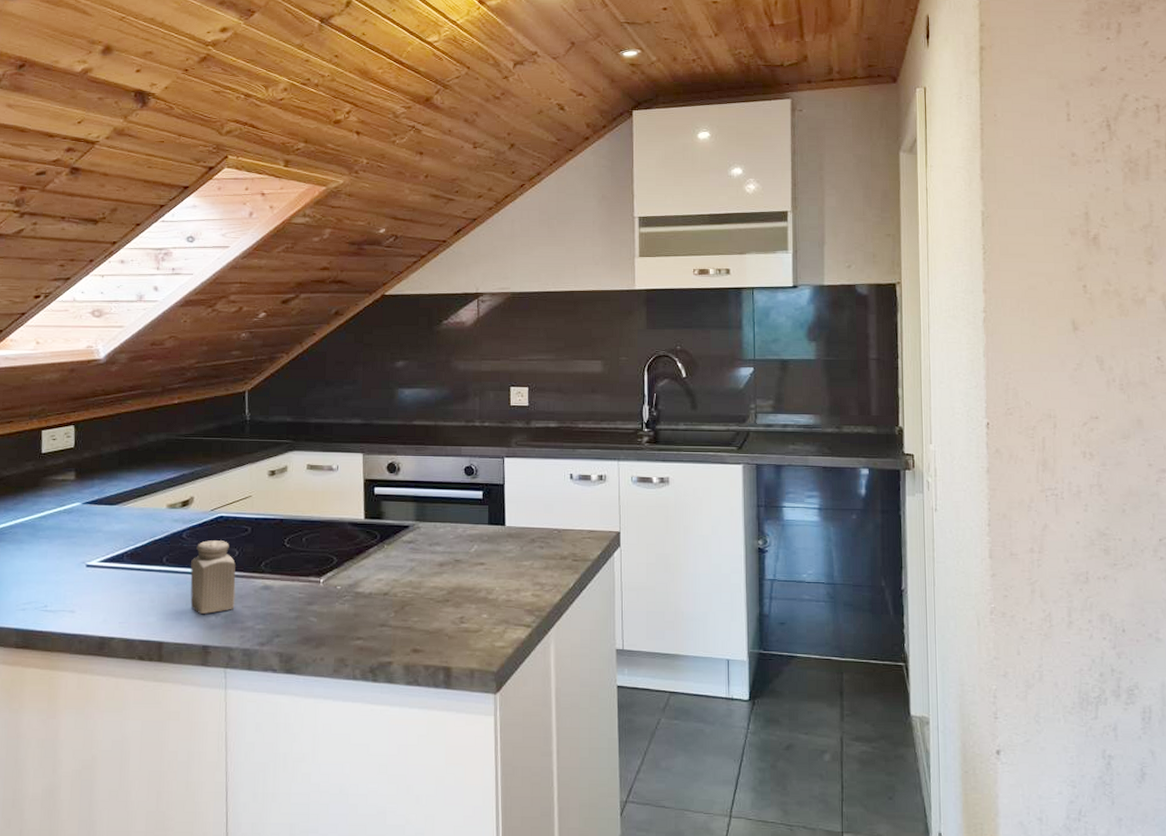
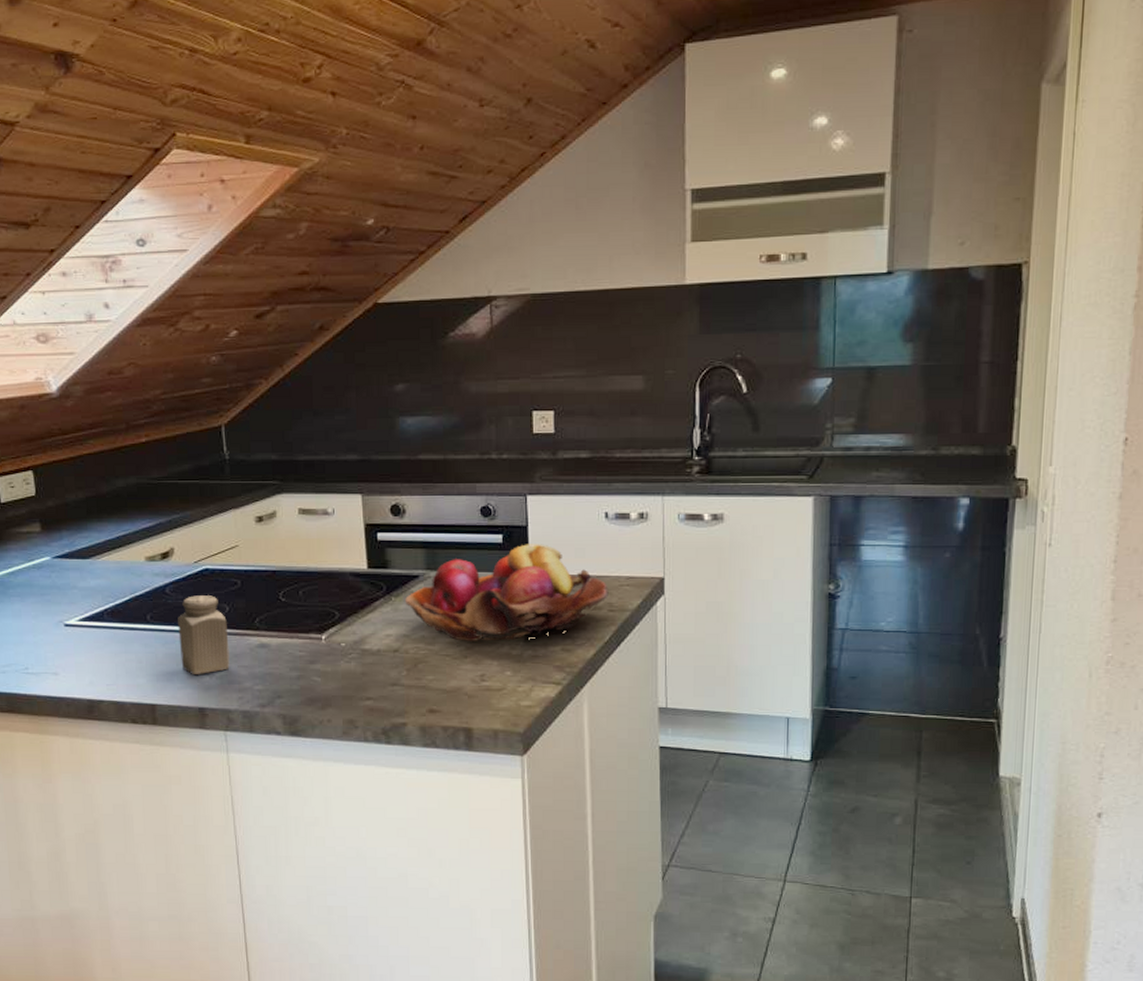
fruit basket: none [396,500,573,586] -> present [405,544,609,641]

